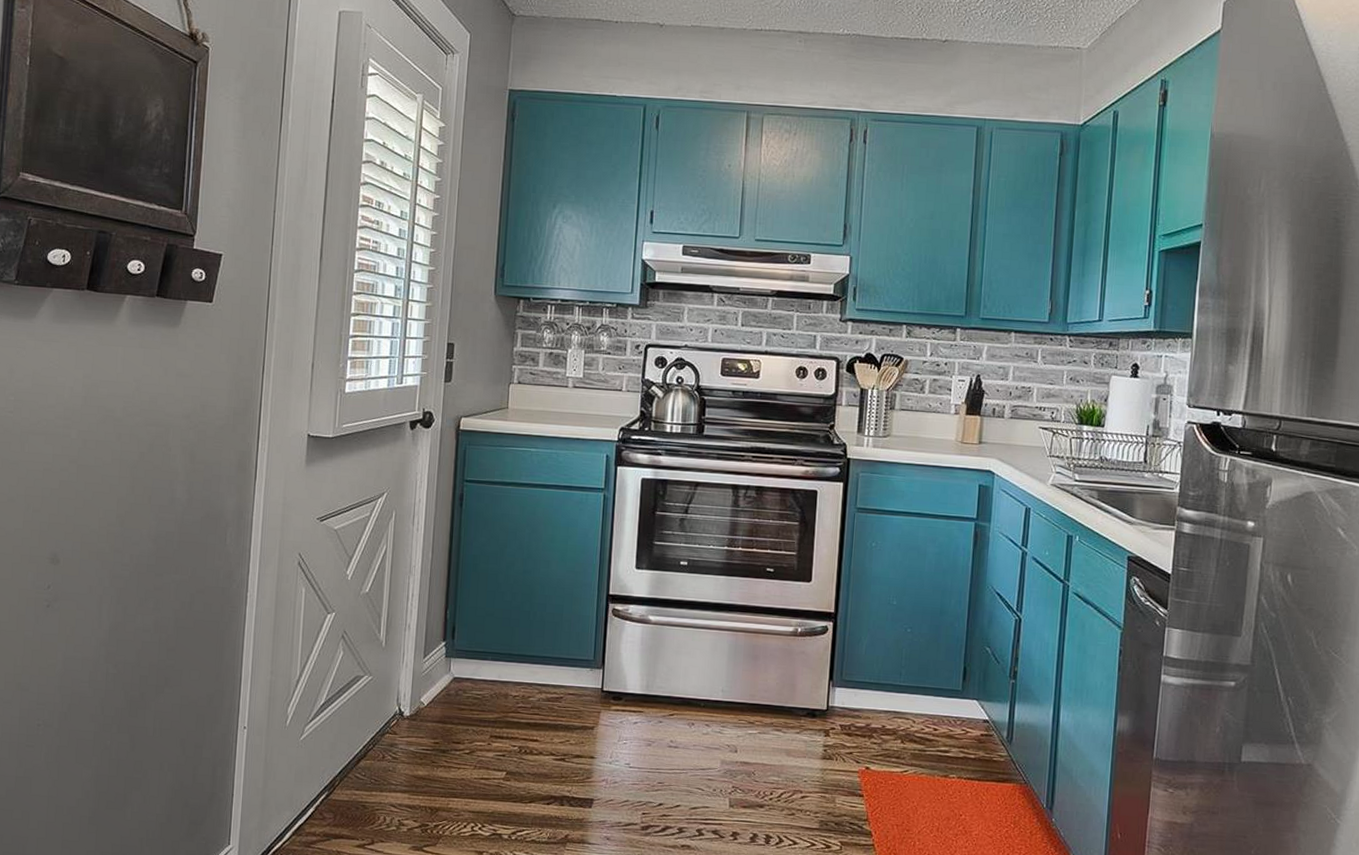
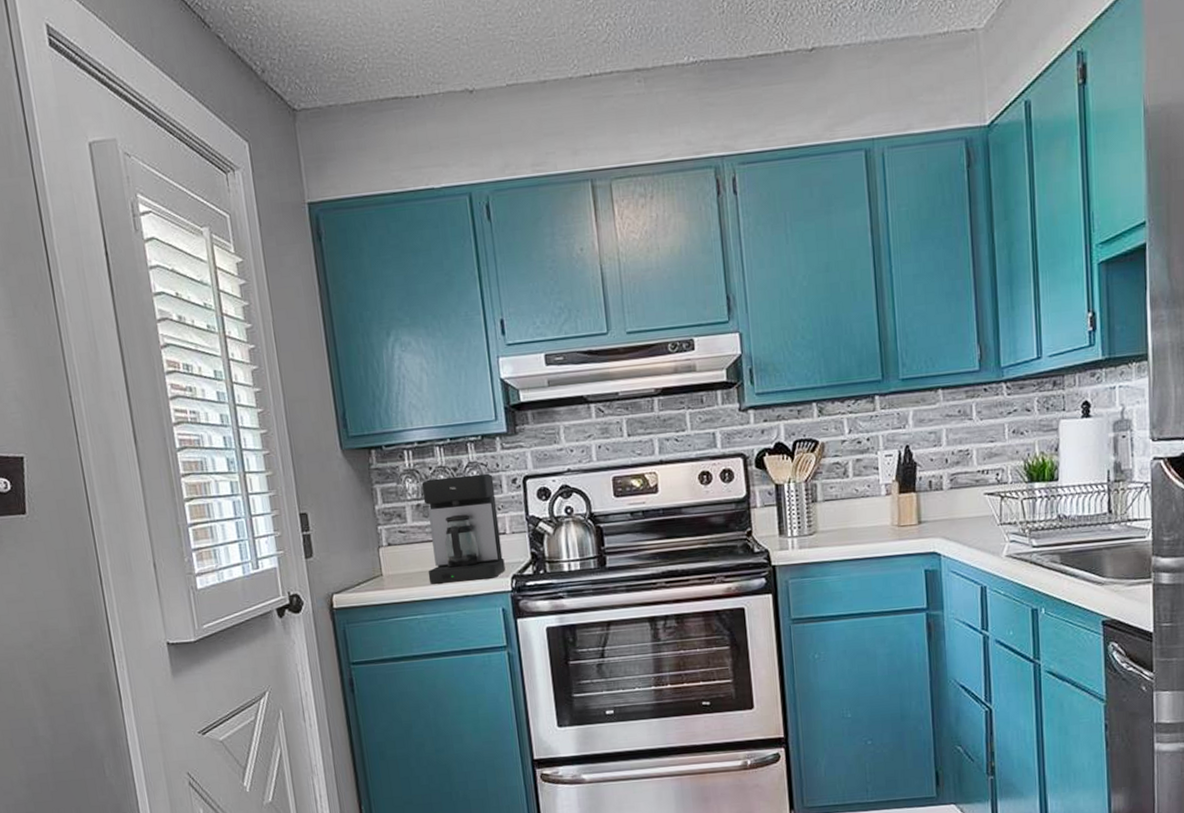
coffee maker: none [547,333,620,428] -> present [421,473,505,585]

